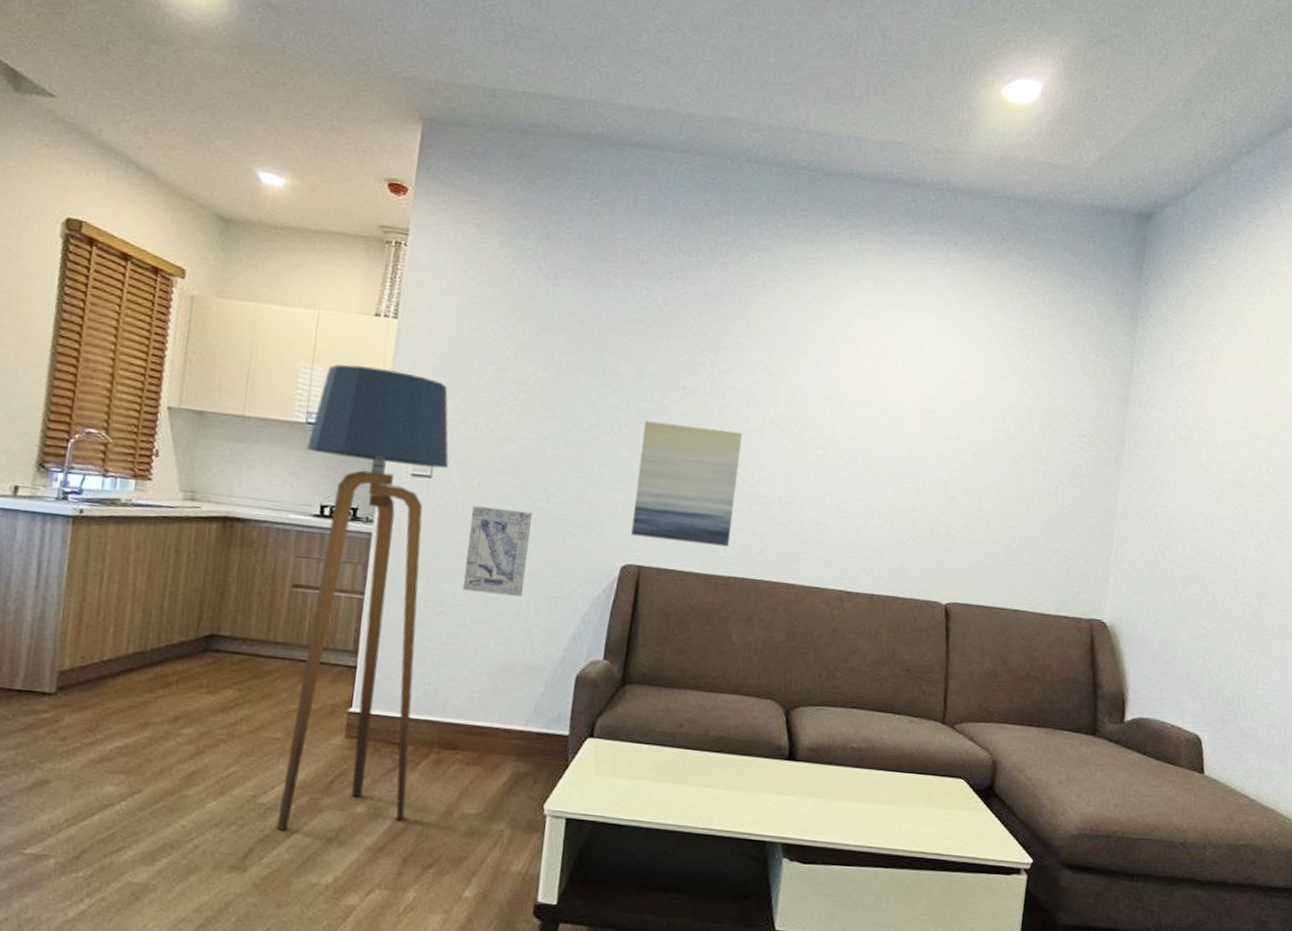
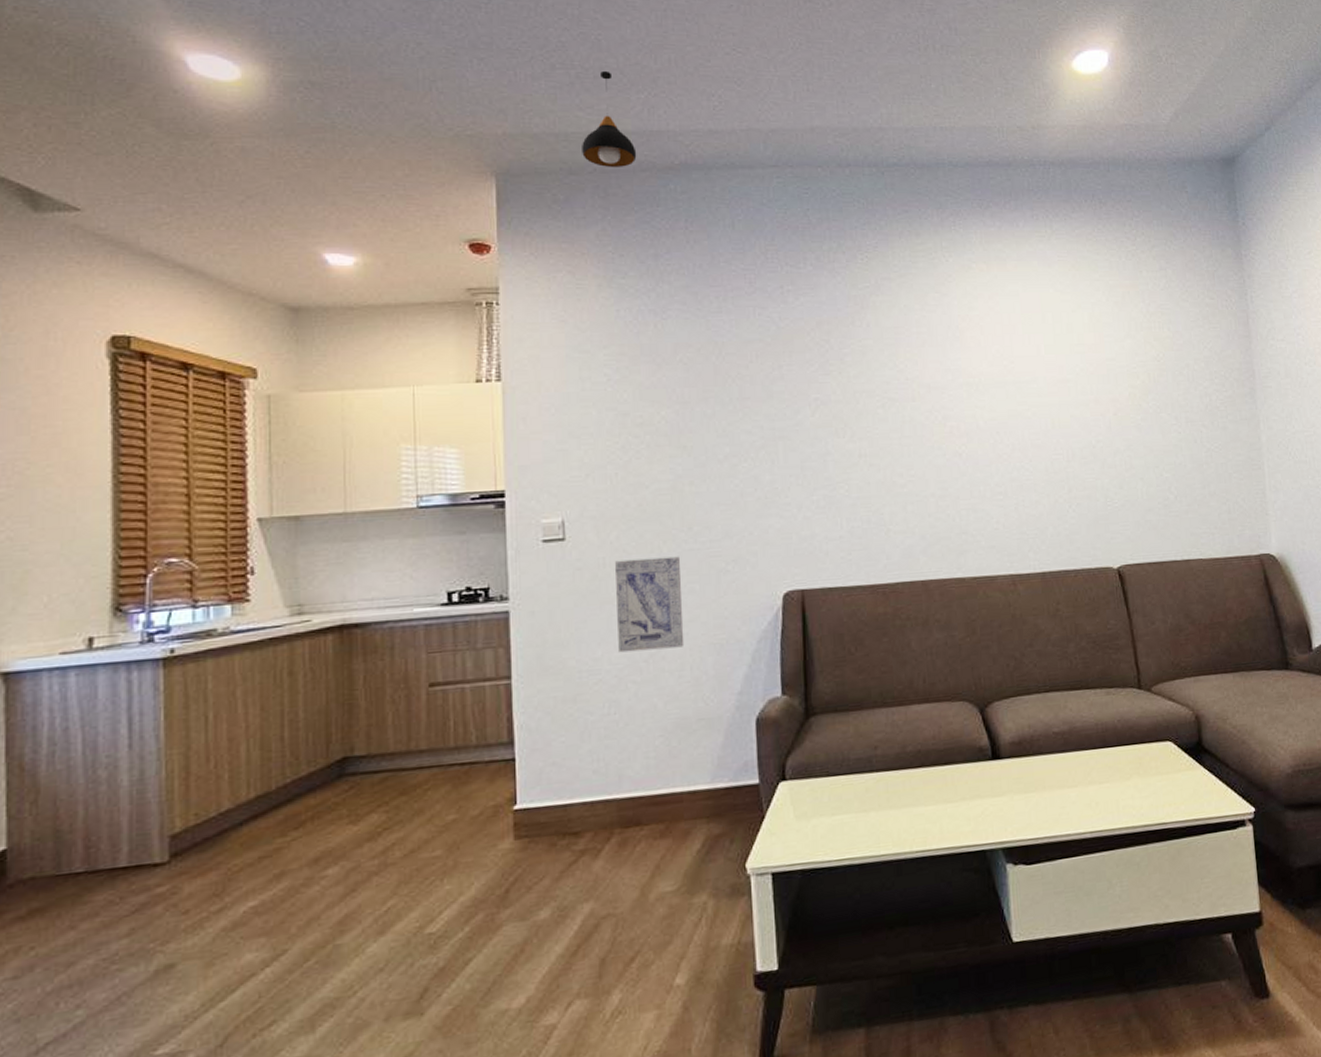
floor lamp: present [276,364,449,831] -> none [422,435,595,959]
pendant light: none [506,31,557,131] -> present [582,70,637,168]
wall art: present [631,420,742,547] -> none [782,434,891,560]

